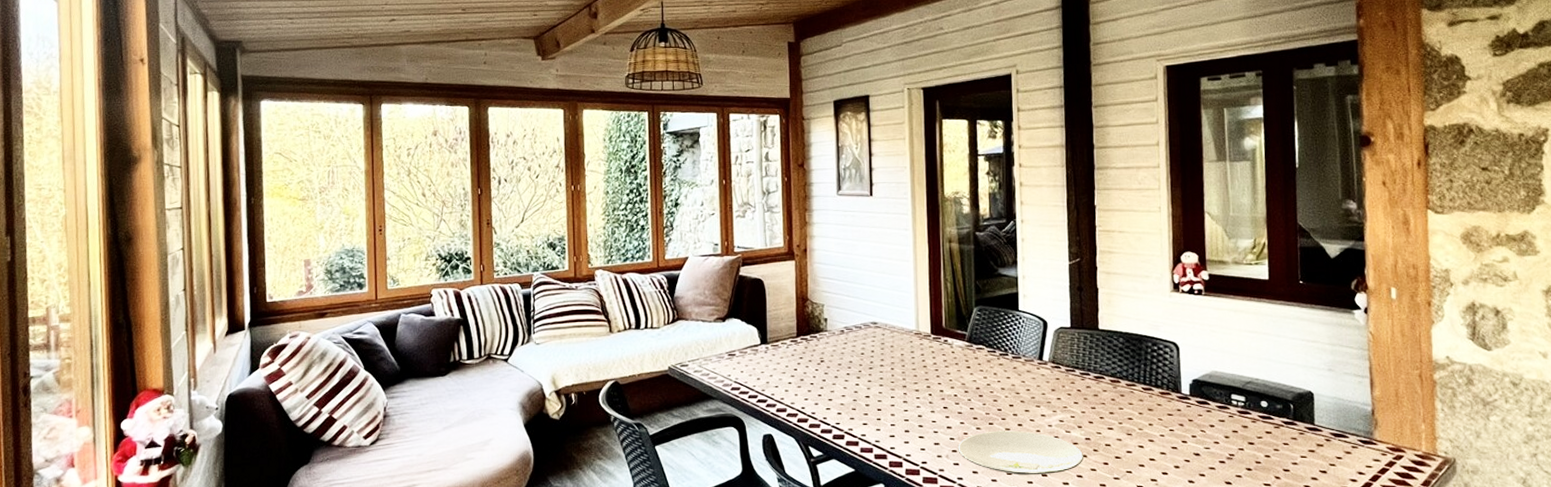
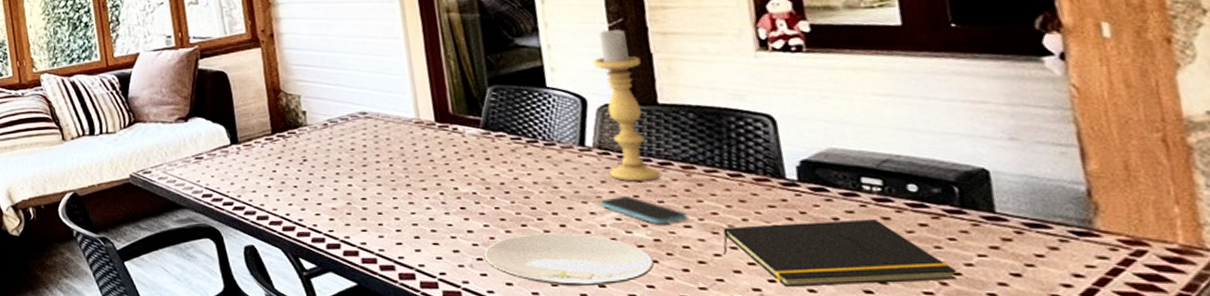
smartphone: none [1050,402,1111,427] -> present [600,196,688,225]
candle holder: none [1054,265,1094,392] -> present [592,27,660,183]
notepad: none [1133,427,1287,479] -> present [723,219,957,288]

